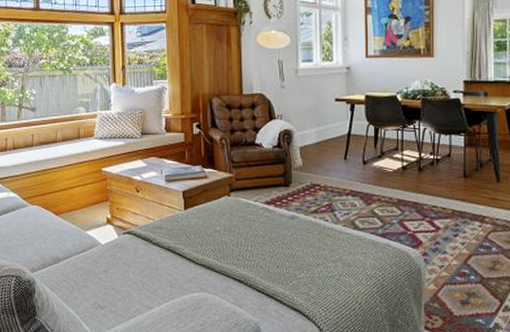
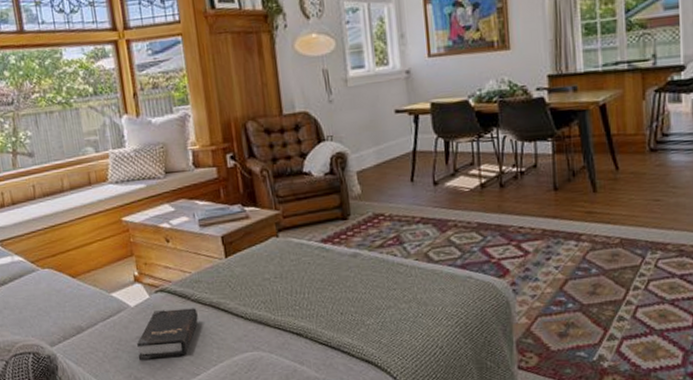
hardback book: none [103,249,157,291] -> present [137,308,198,360]

